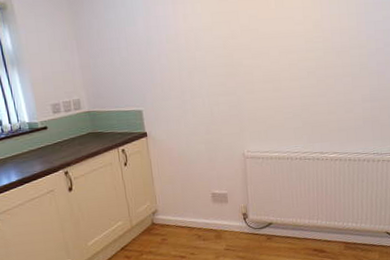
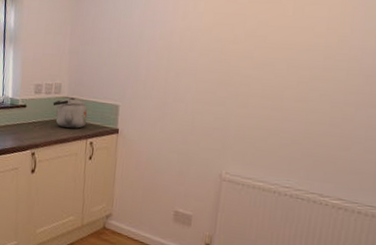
kettle: none [75,110,114,141] -> present [52,97,88,129]

